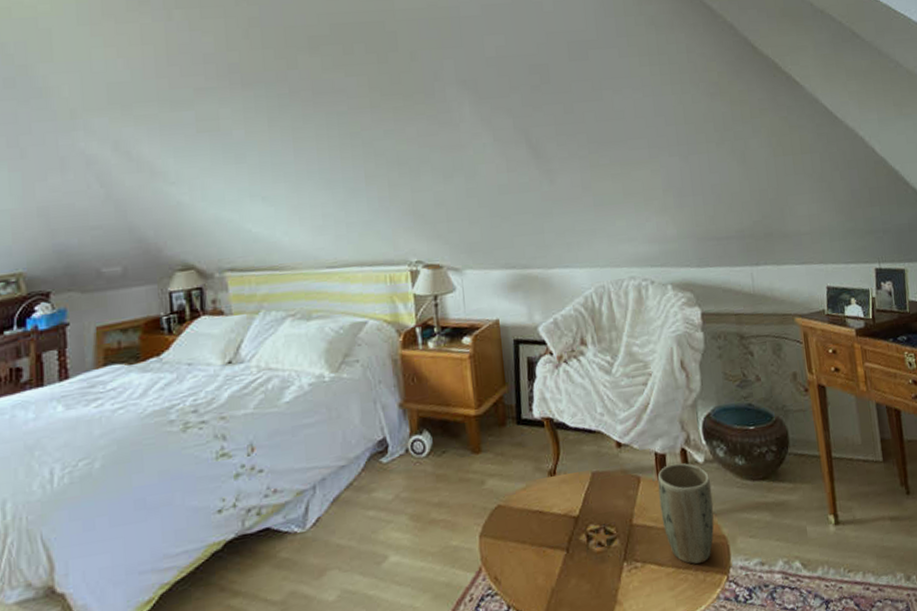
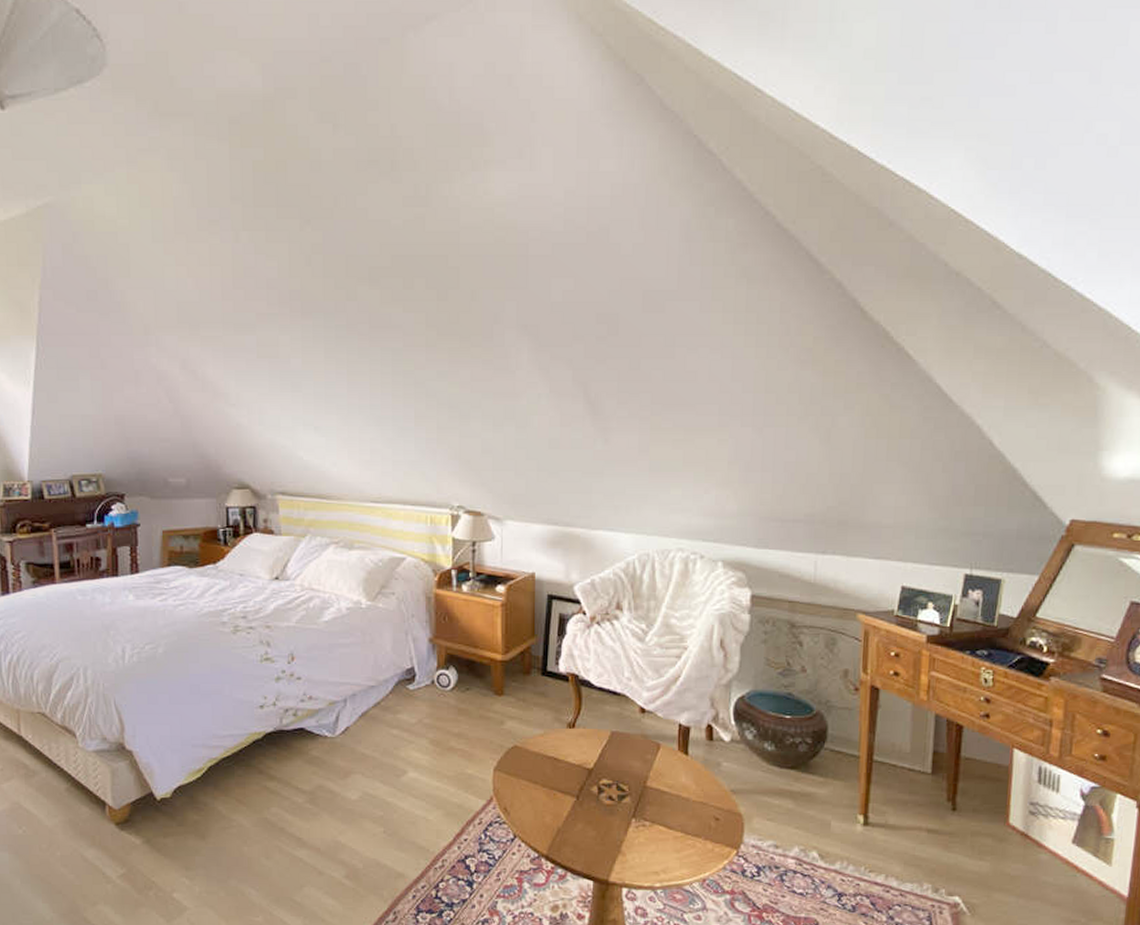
plant pot: present [657,463,714,564] -> none [677,738,734,835]

